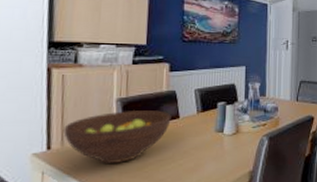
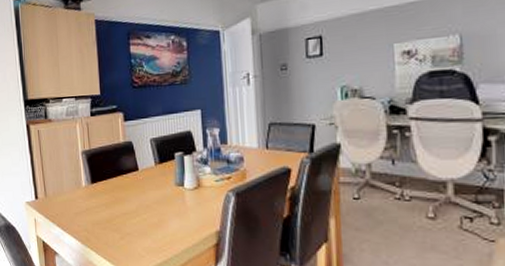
fruit bowl: present [63,109,171,163] -> none [45,162,131,214]

